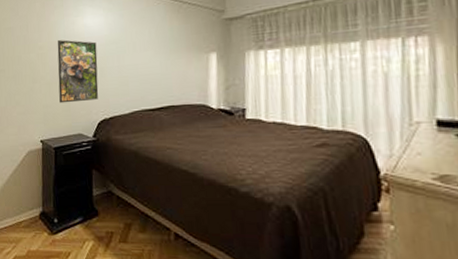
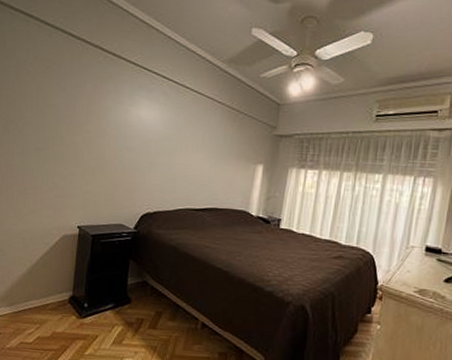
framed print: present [57,40,99,104] -> none [103,127,149,193]

